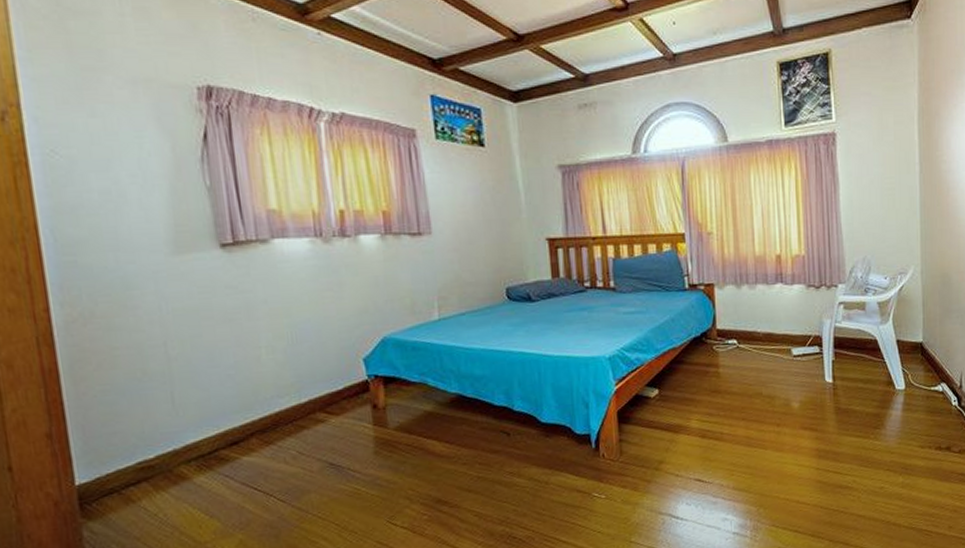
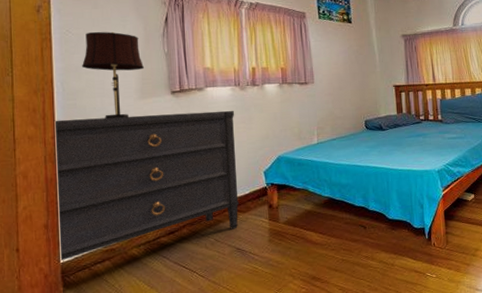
dresser: none [44,272,331,484] -> present [53,110,239,262]
table lamp: none [80,152,176,283] -> present [82,31,144,119]

